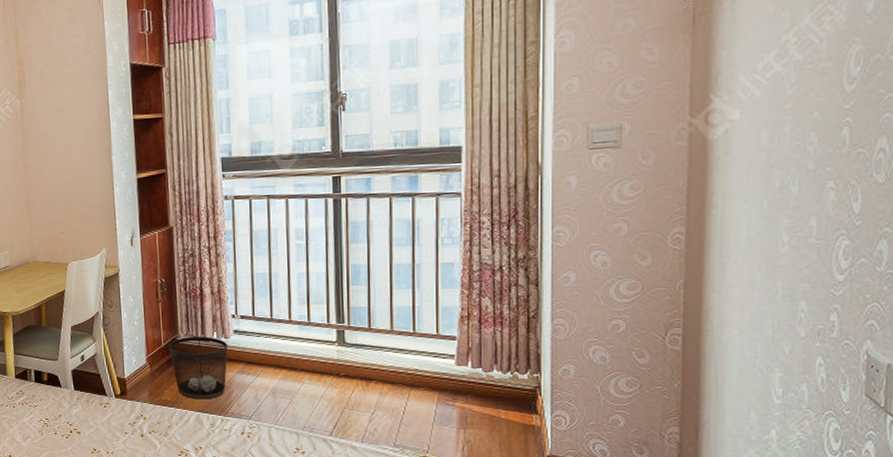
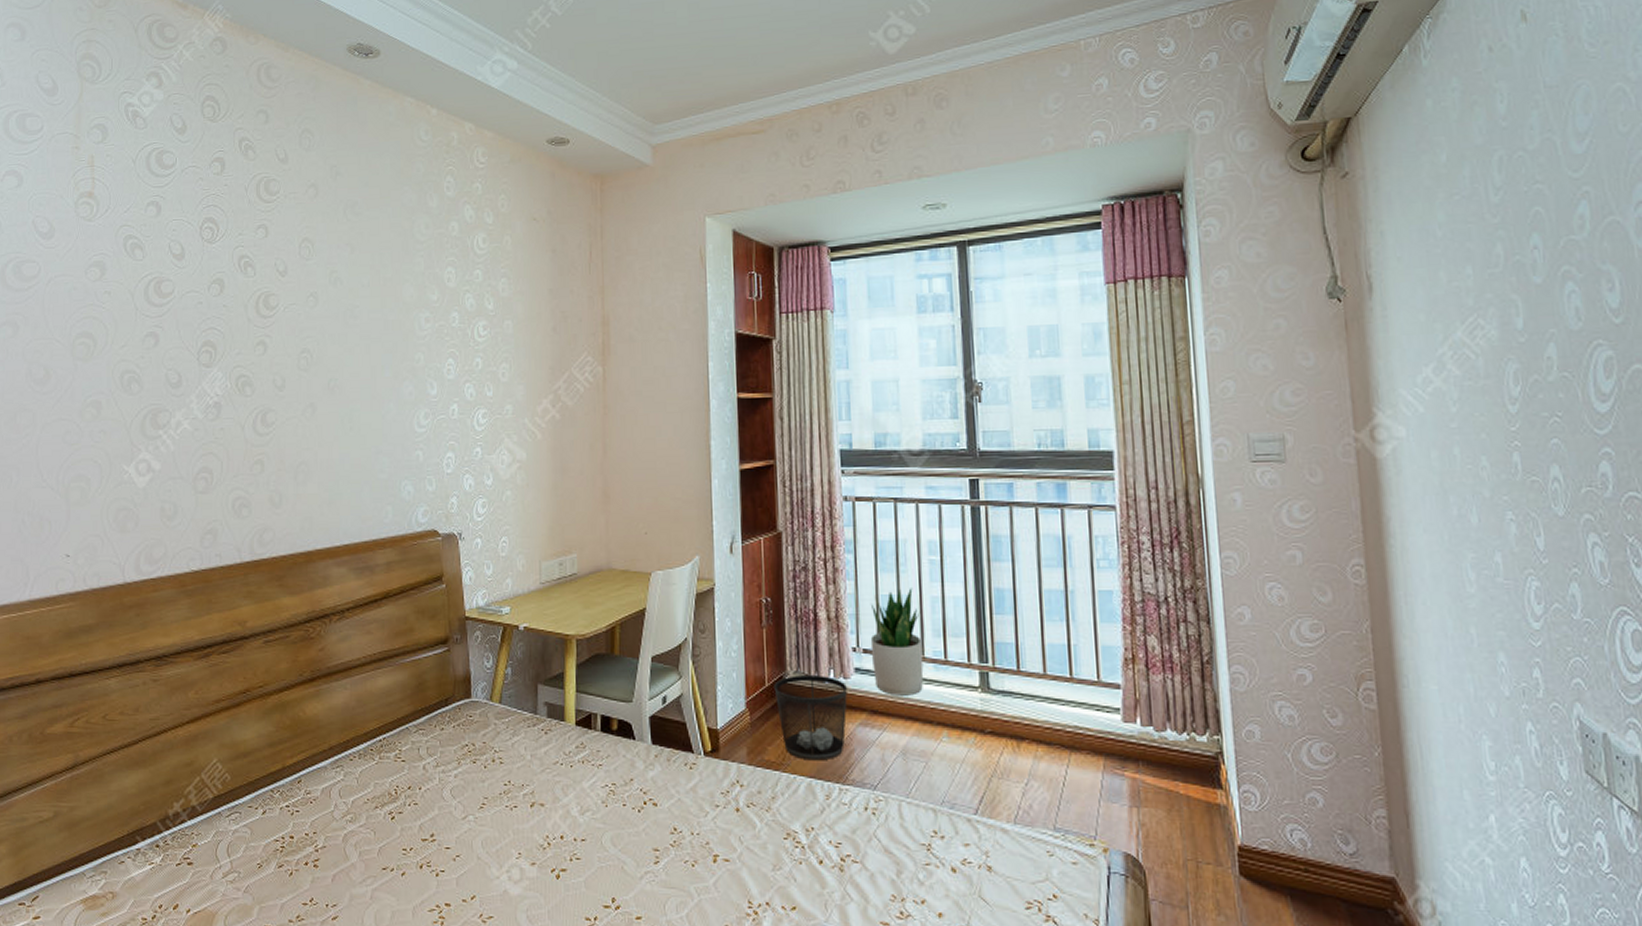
planter: none [246,267,290,350] -> present [870,588,924,696]

